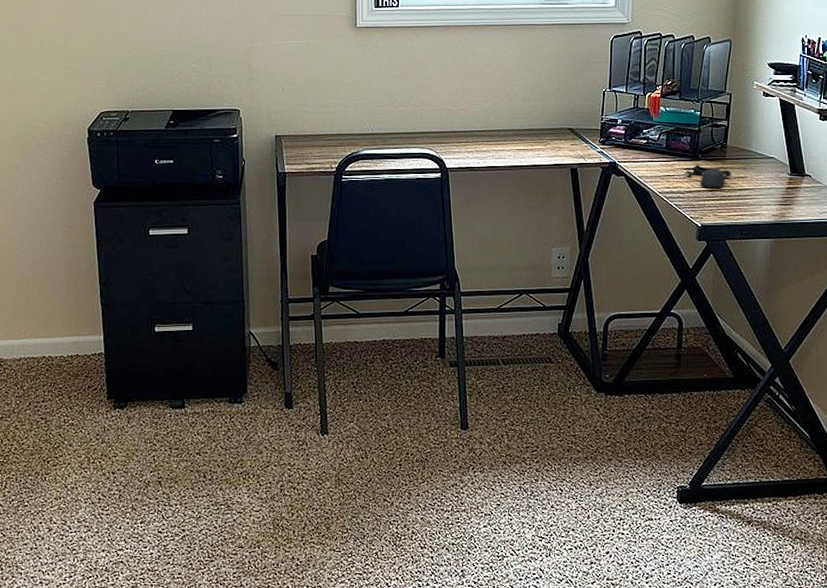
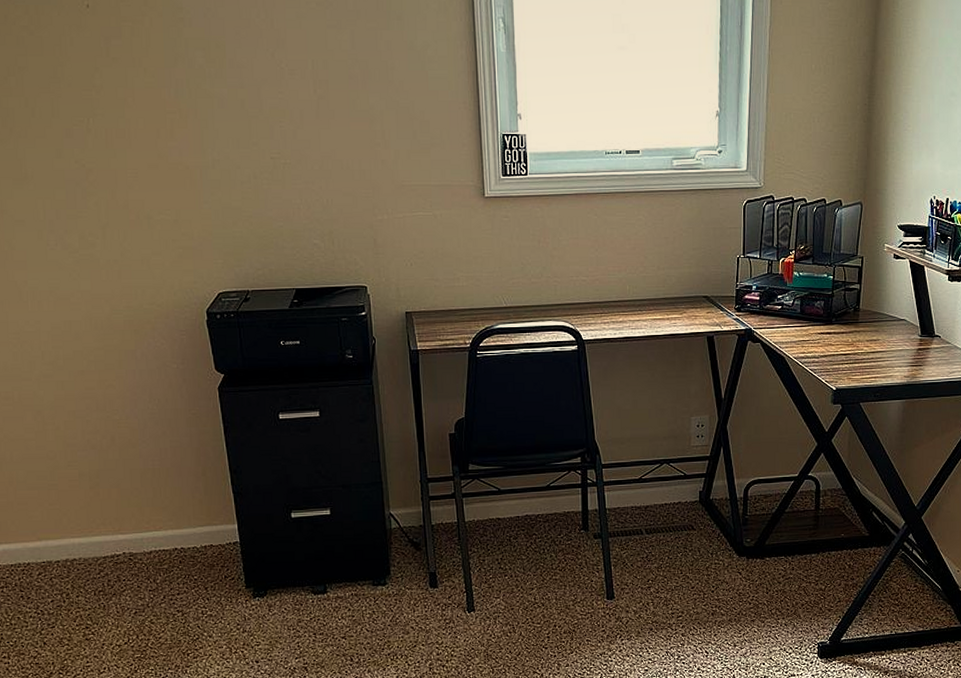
computer mouse: present [684,165,732,188] -> none [819,329,865,351]

